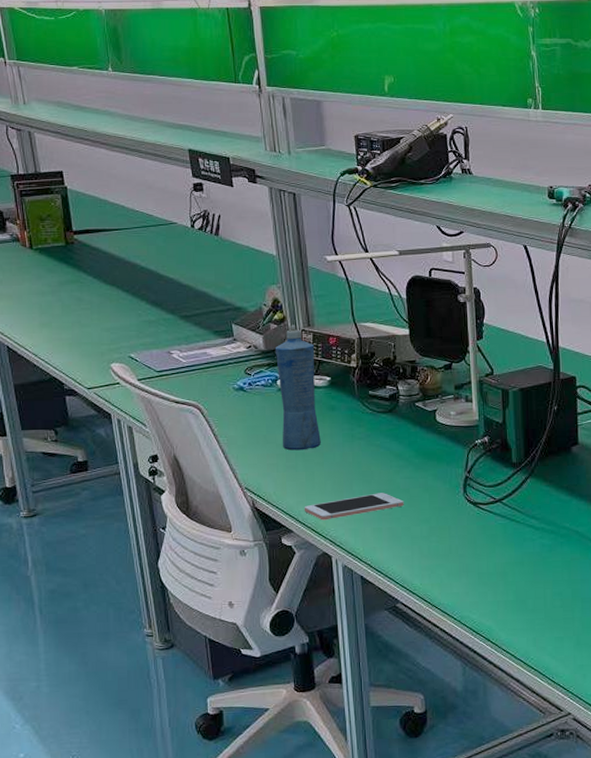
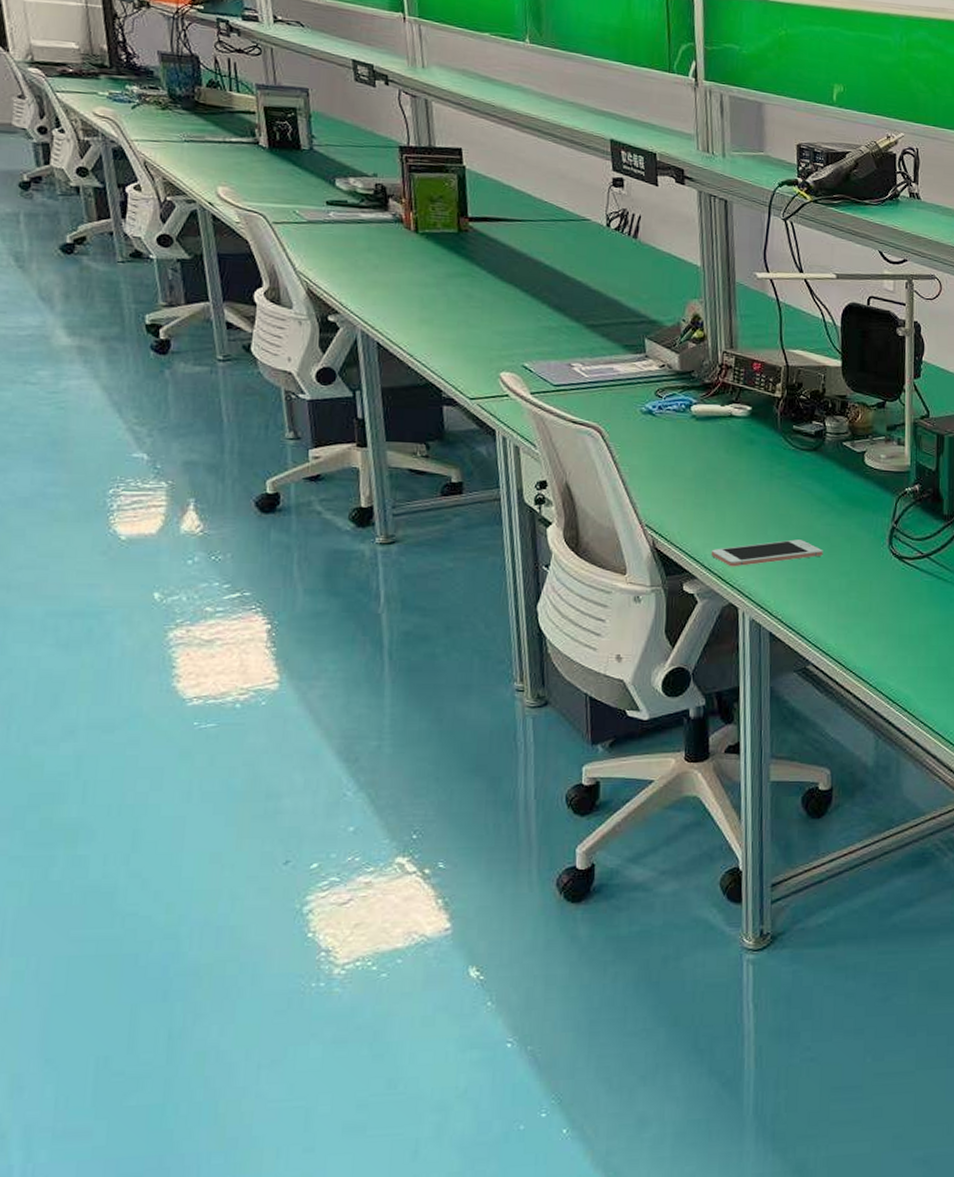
squeeze bottle: present [275,325,321,451] -> none [691,345,736,487]

